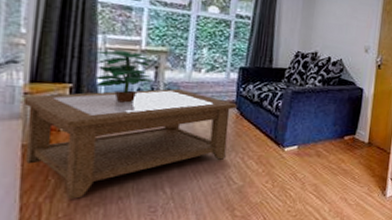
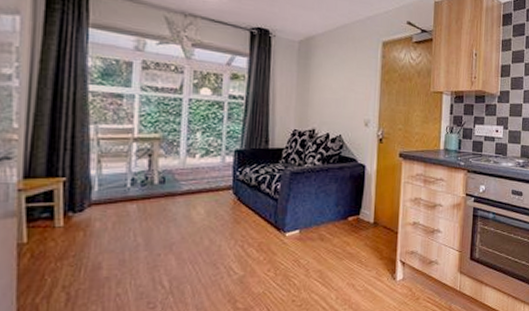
coffee table: present [21,88,237,199] -> none [15,176,234,298]
potted plant: present [93,50,155,103] -> none [87,140,149,194]

